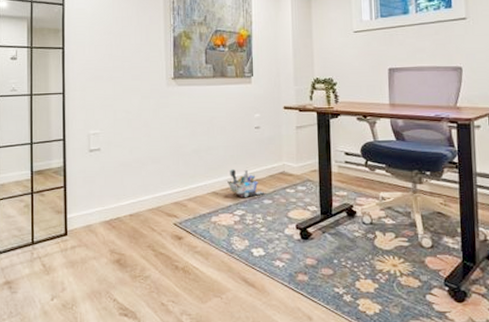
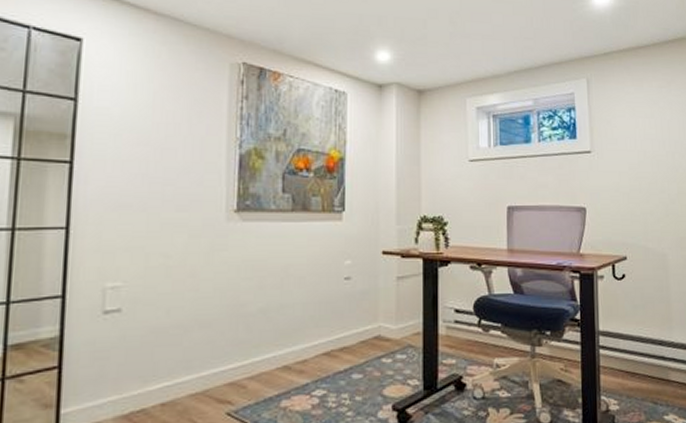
waste bin: present [227,168,266,197] -> none [305,333,356,372]

